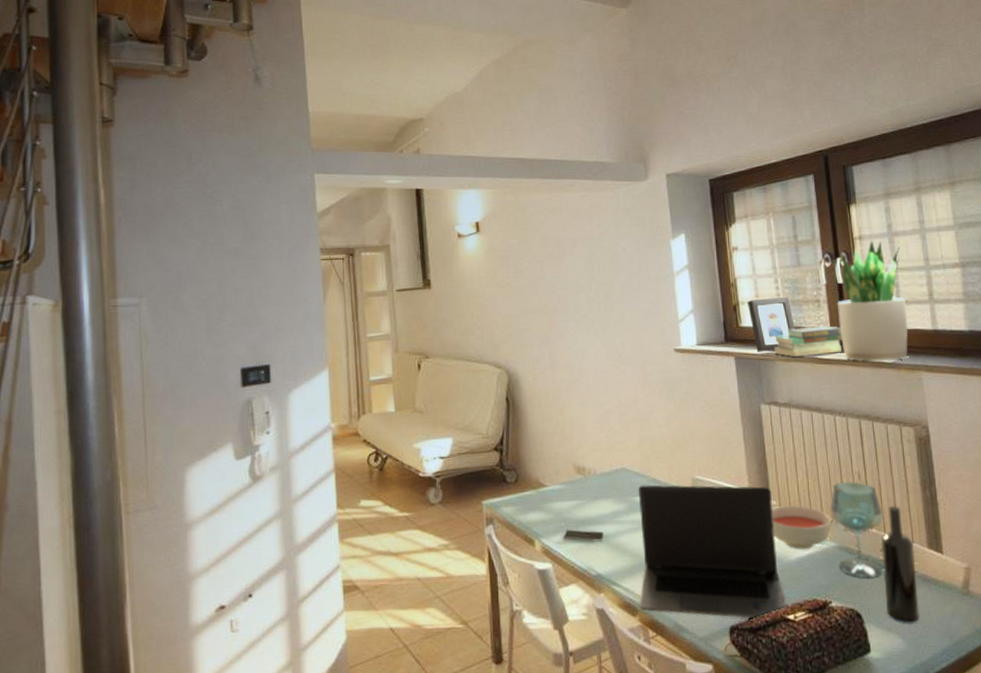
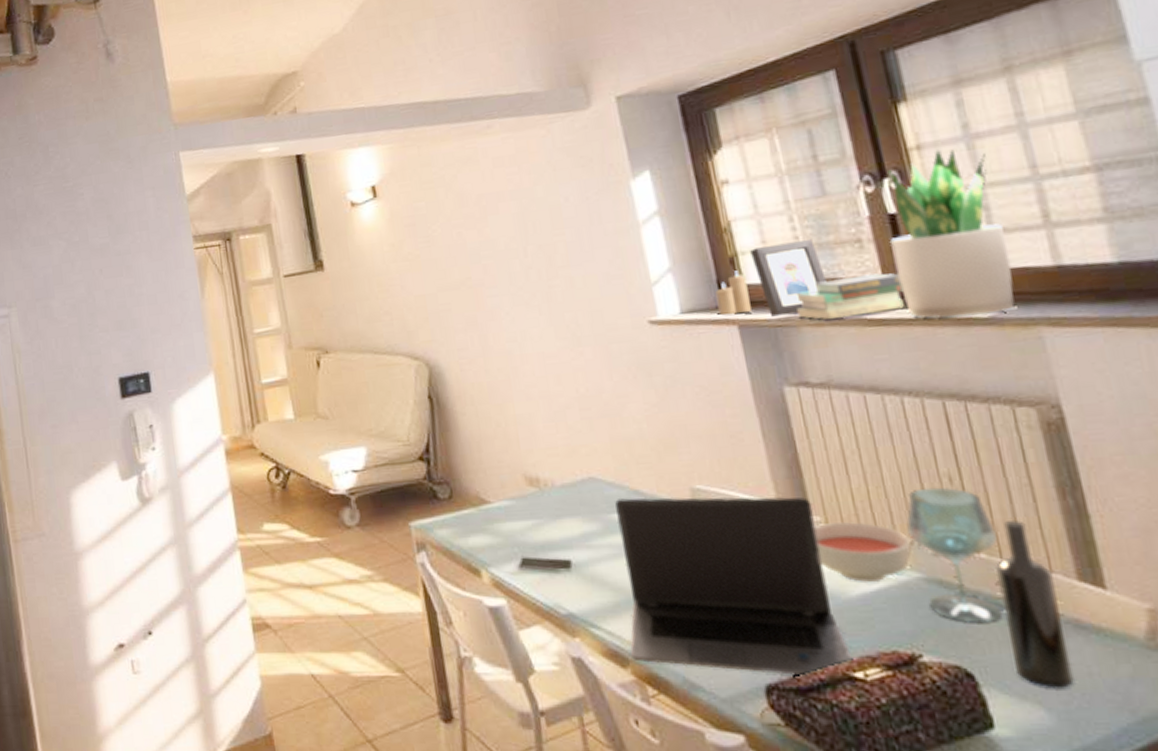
candle: none [722,316,744,349] -> present [715,270,751,316]

